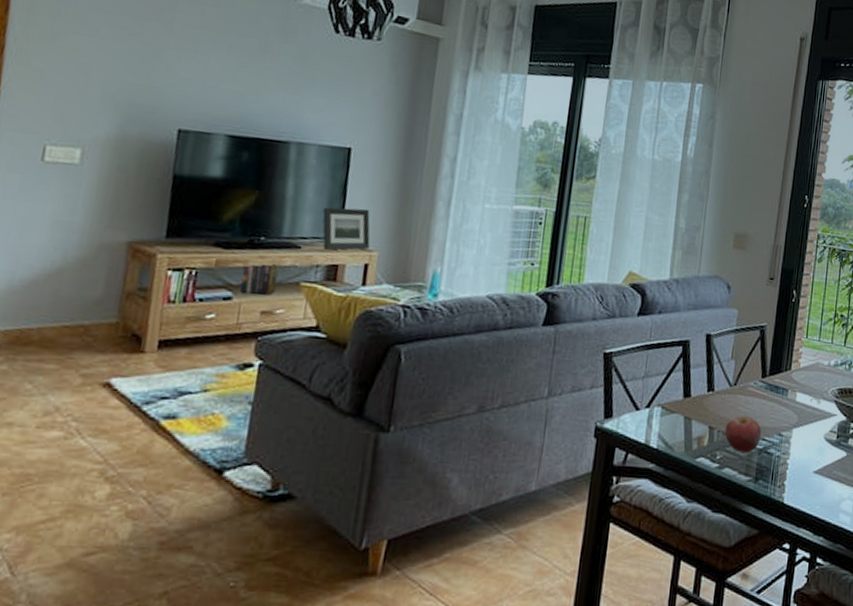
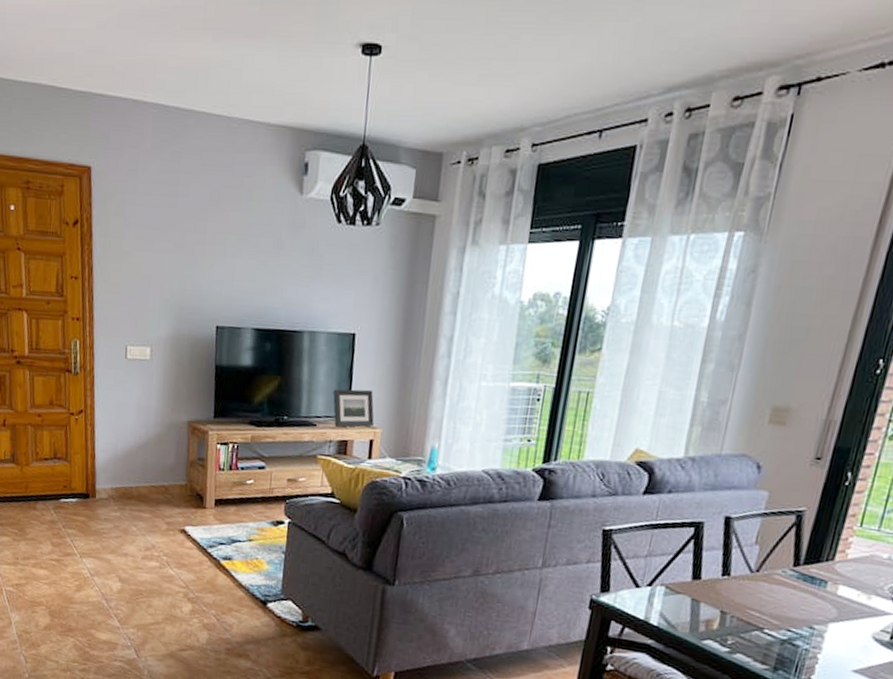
books: present [240,262,280,295] -> none [271,438,300,466]
fruit: present [724,415,762,453] -> none [739,603,788,642]

